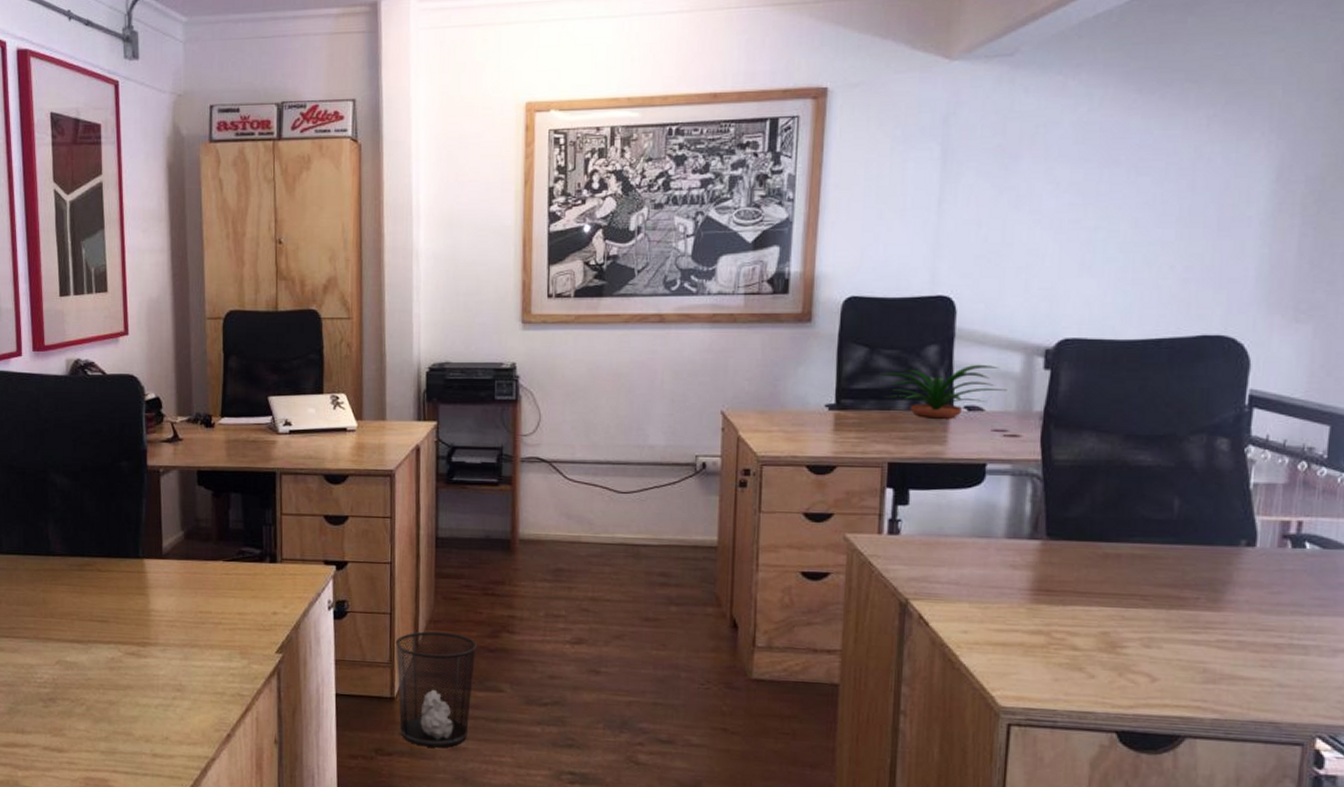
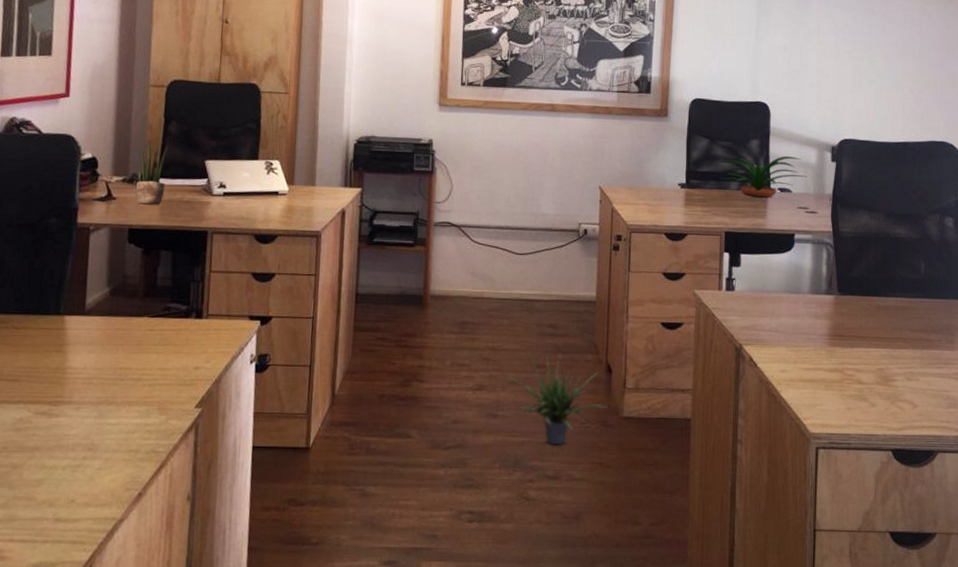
potted plant: none [200,376,230,446] -> present [135,139,168,205]
waste bin: present [395,631,477,748] -> none [313,382,389,495]
potted plant: none [611,600,734,707] -> present [508,349,608,445]

